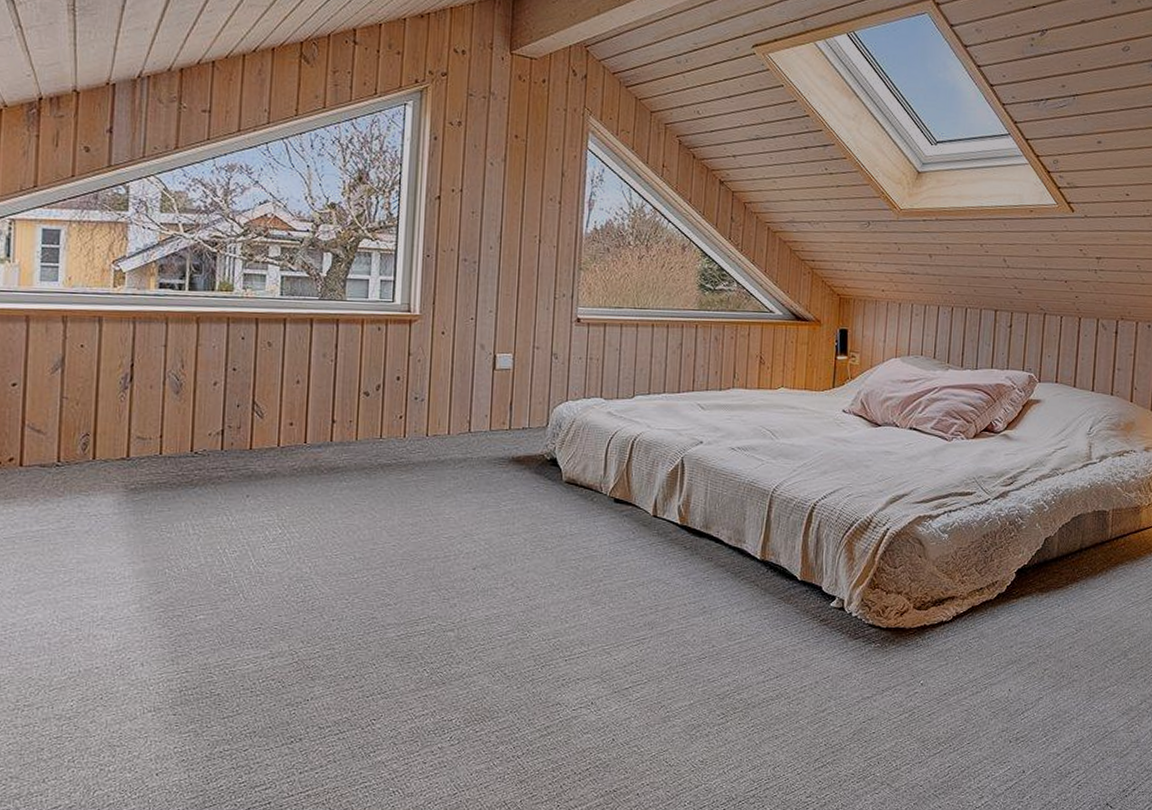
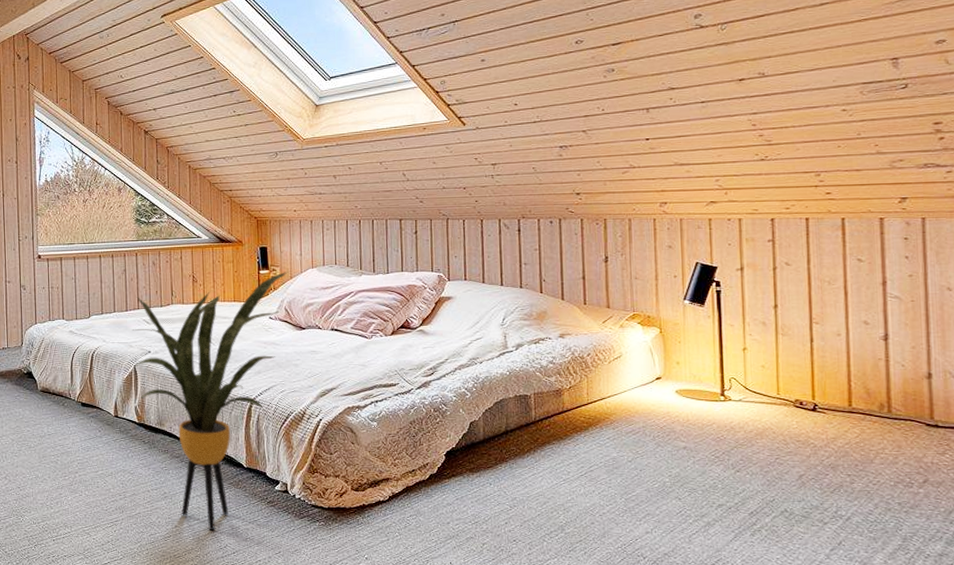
house plant: none [678,359,870,651] -> present [131,272,289,530]

